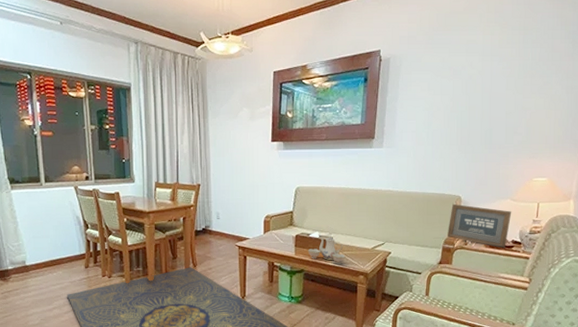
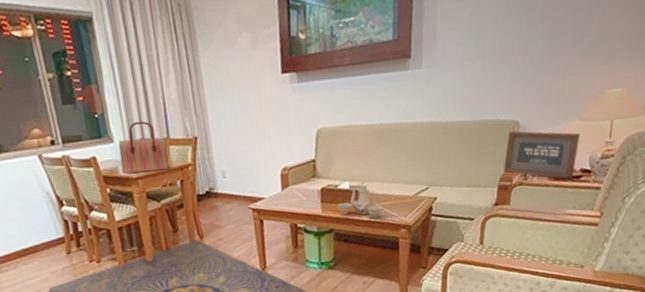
handbag: none [138,168,176,208] -> present [118,121,169,175]

